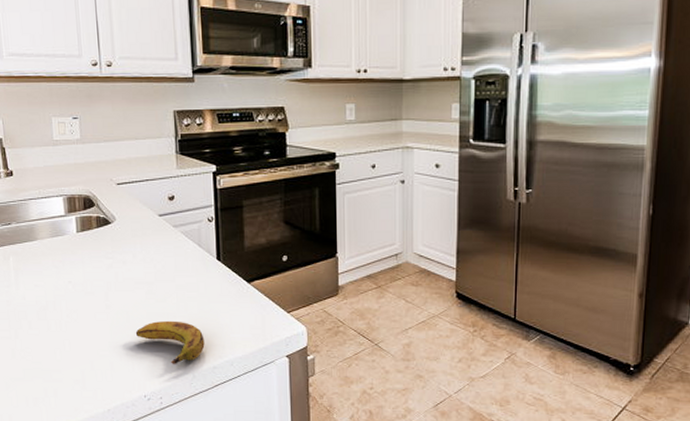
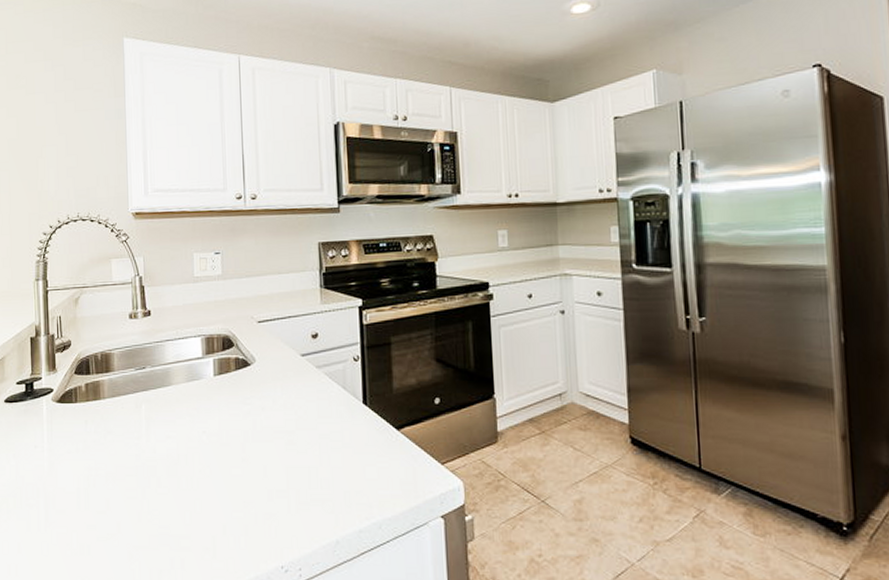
banana: present [135,320,205,364] -> none [273,475,350,528]

